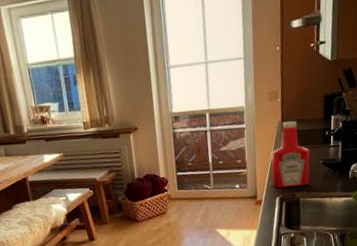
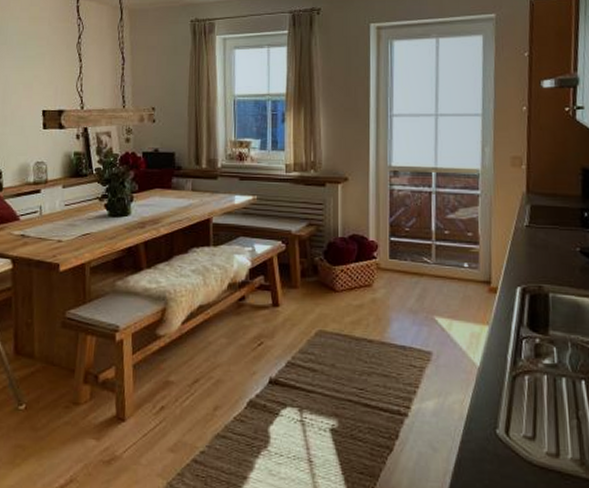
ketchup bottle: present [271,121,310,188] -> none [510,193,563,278]

